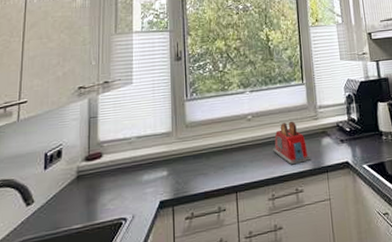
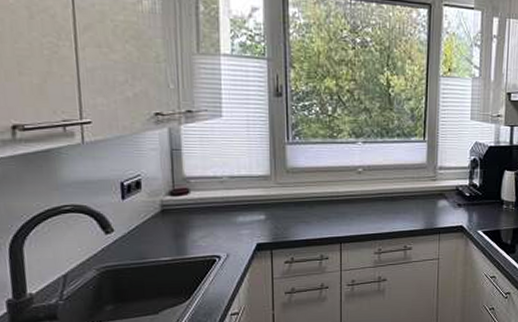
toaster: present [273,121,311,165] -> none [384,179,424,223]

